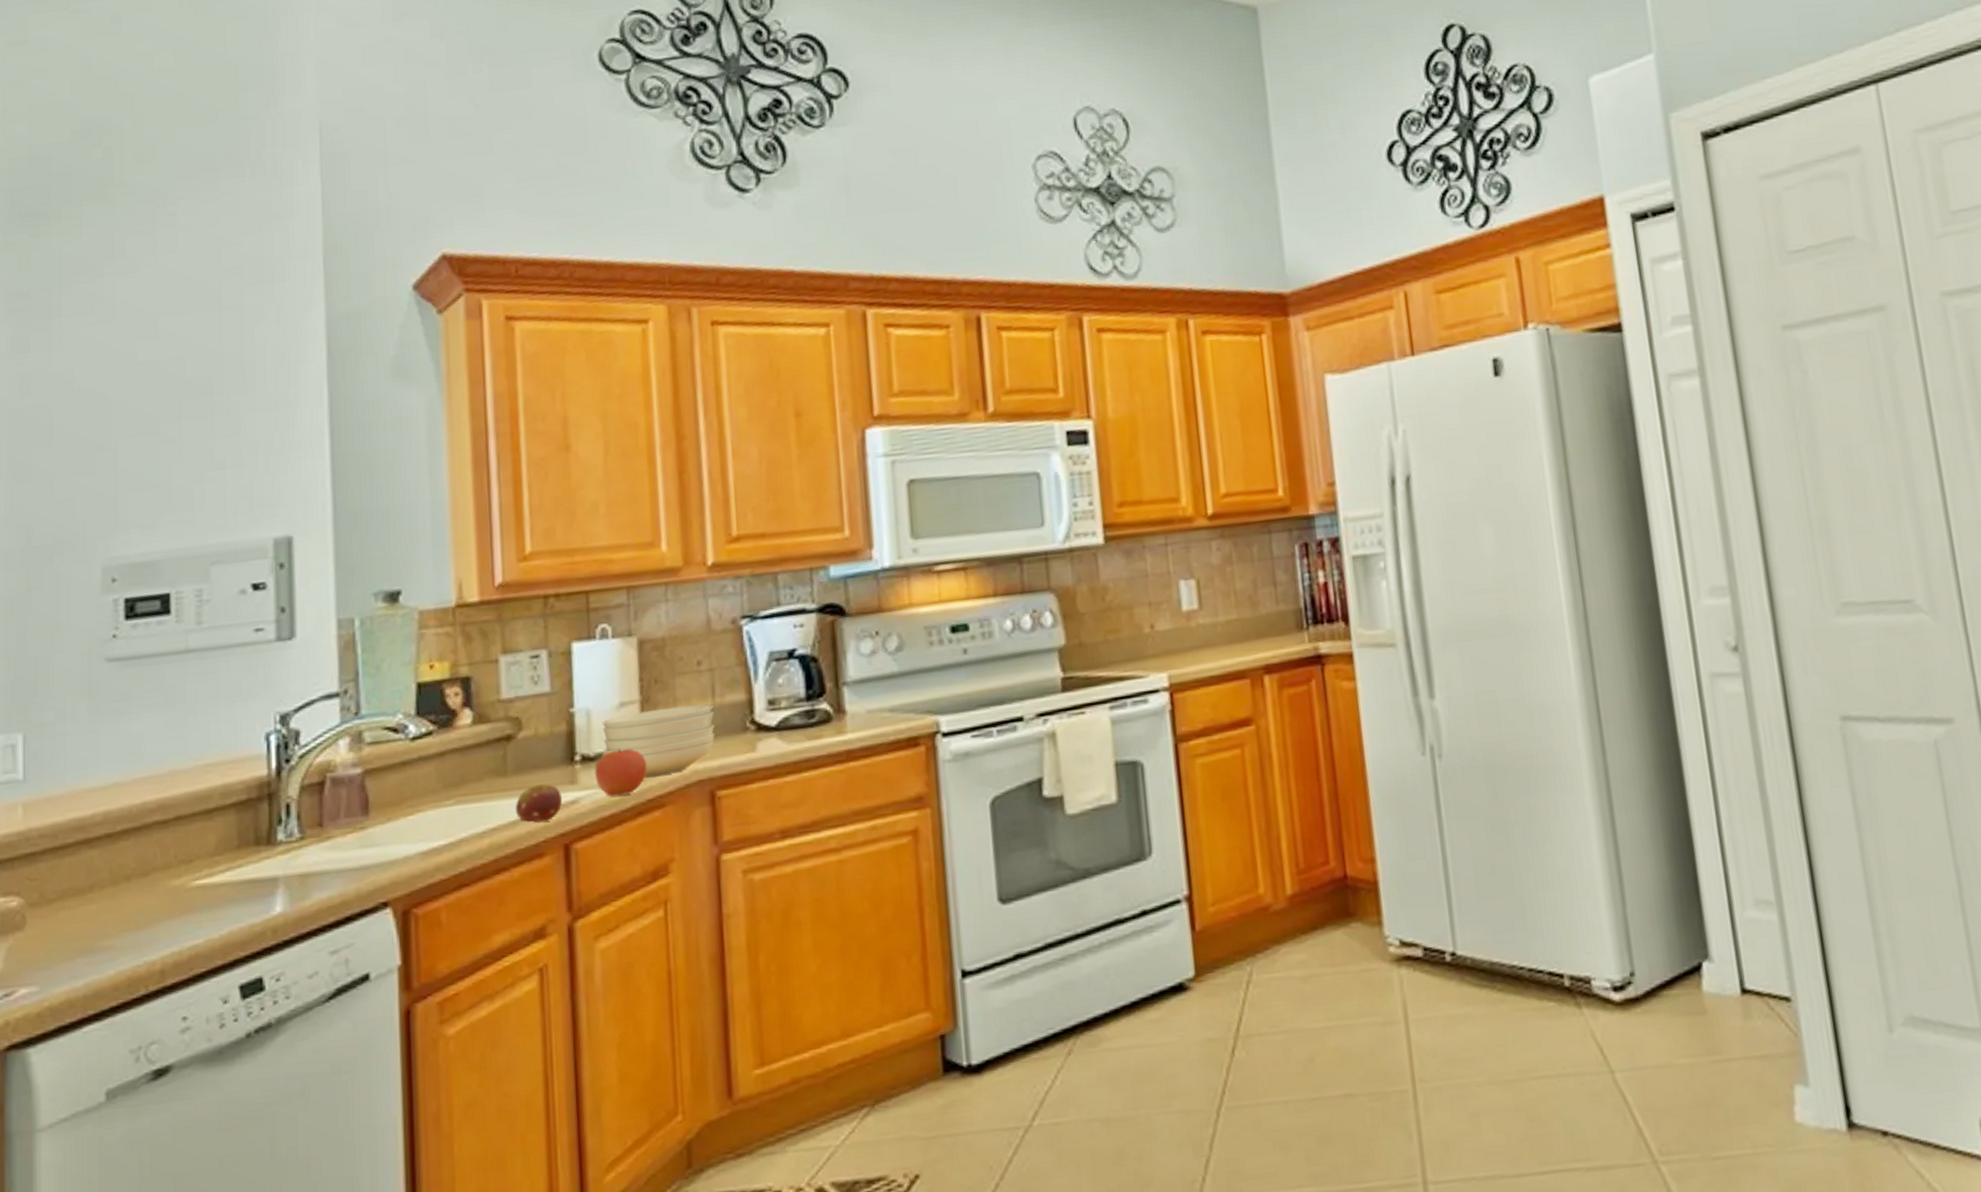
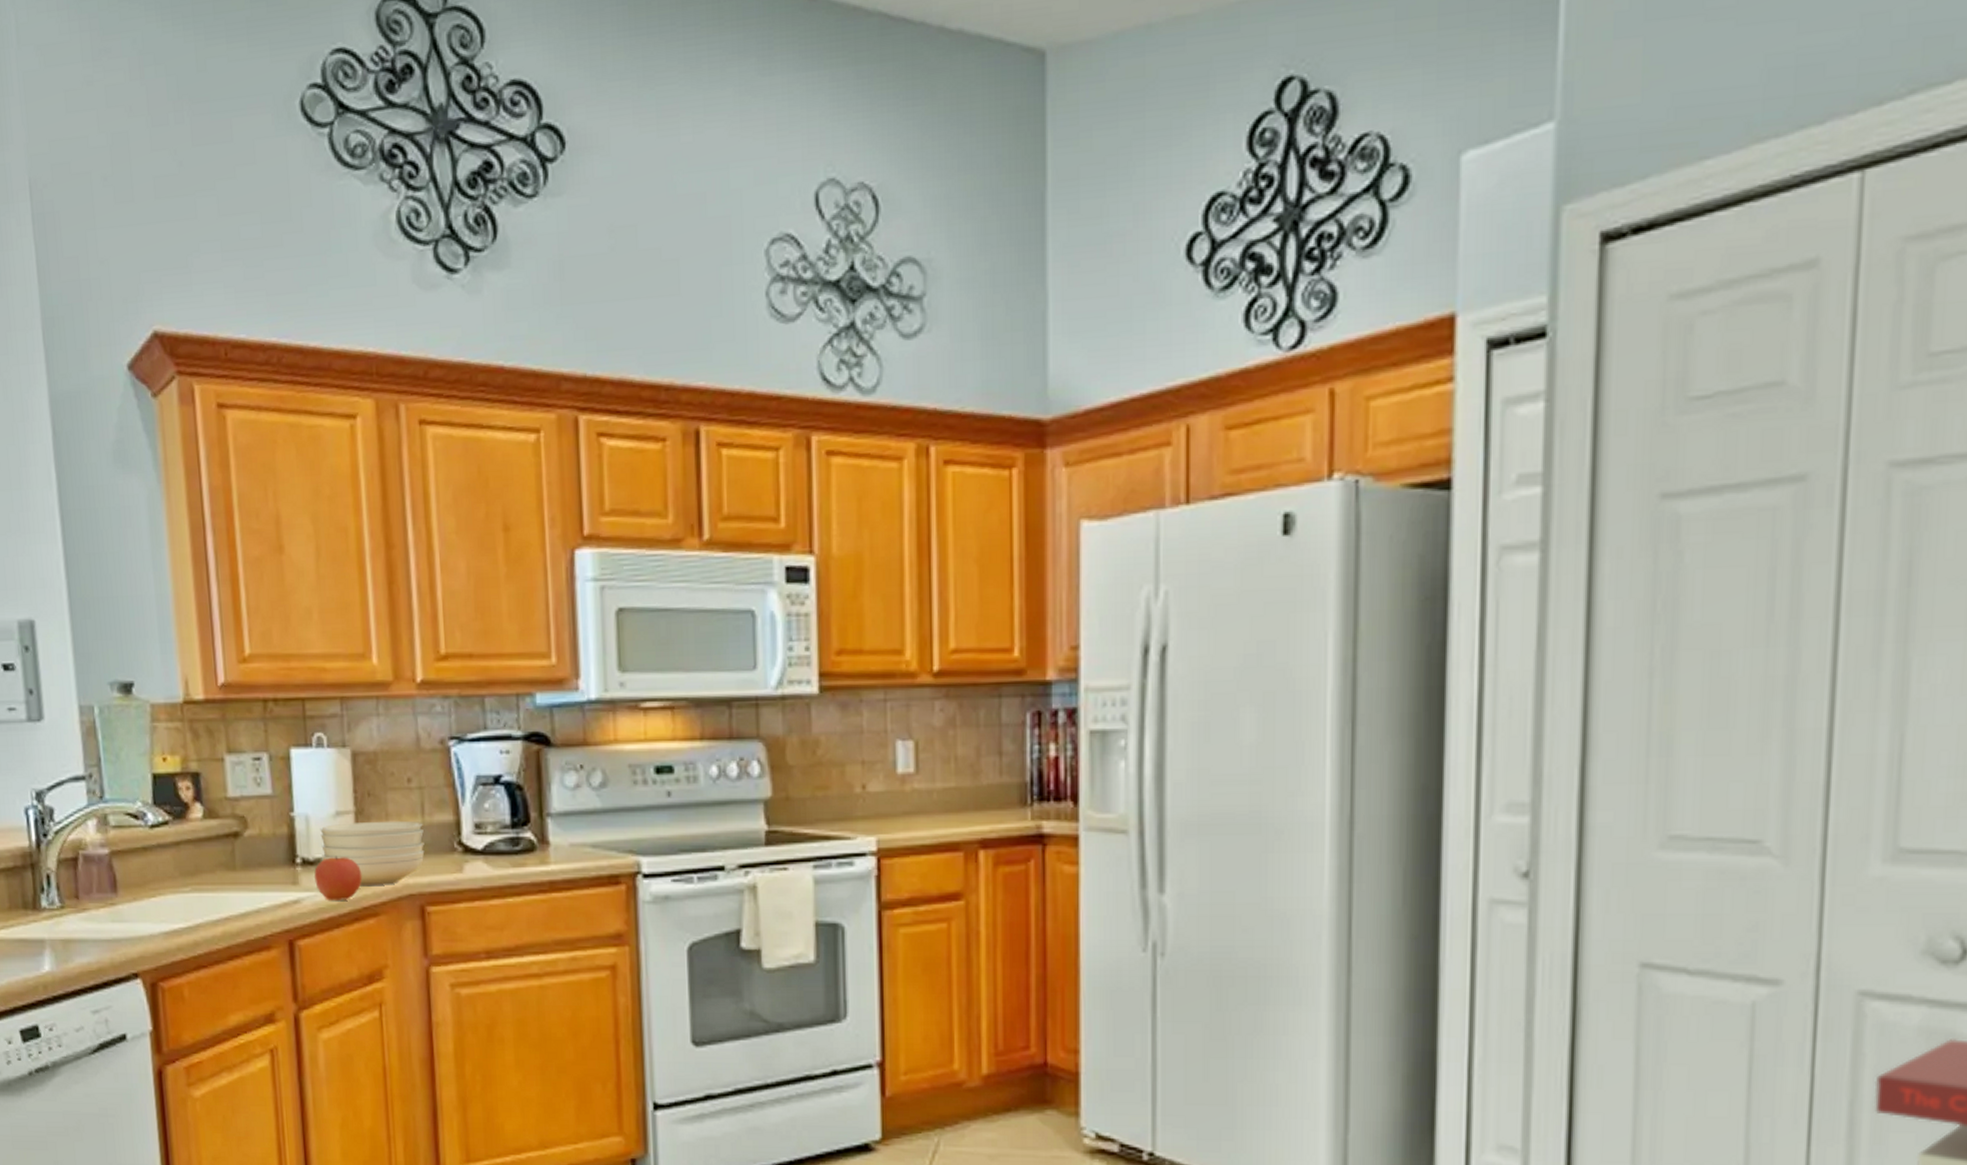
fruit: present [516,784,563,823] -> none [244,882,287,917]

